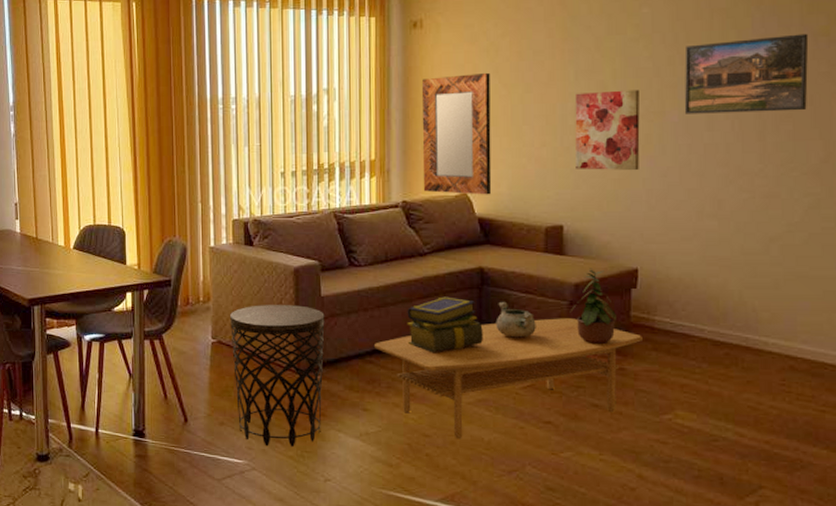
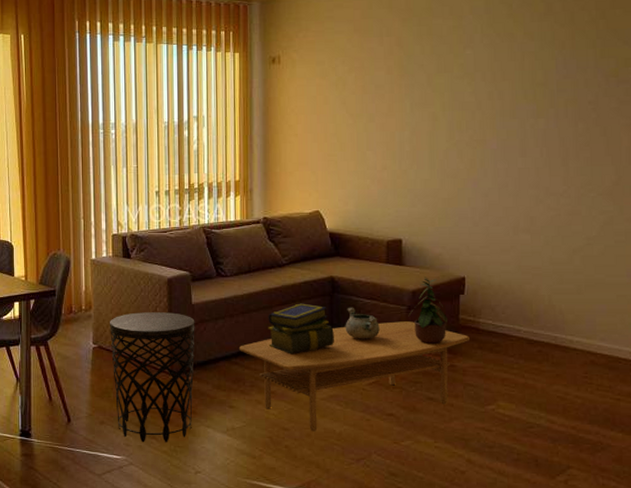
home mirror: present [421,72,492,195] -> none [279,103,341,212]
wall art: present [575,89,640,171] -> none [410,120,466,192]
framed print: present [684,33,809,114] -> none [501,74,602,142]

